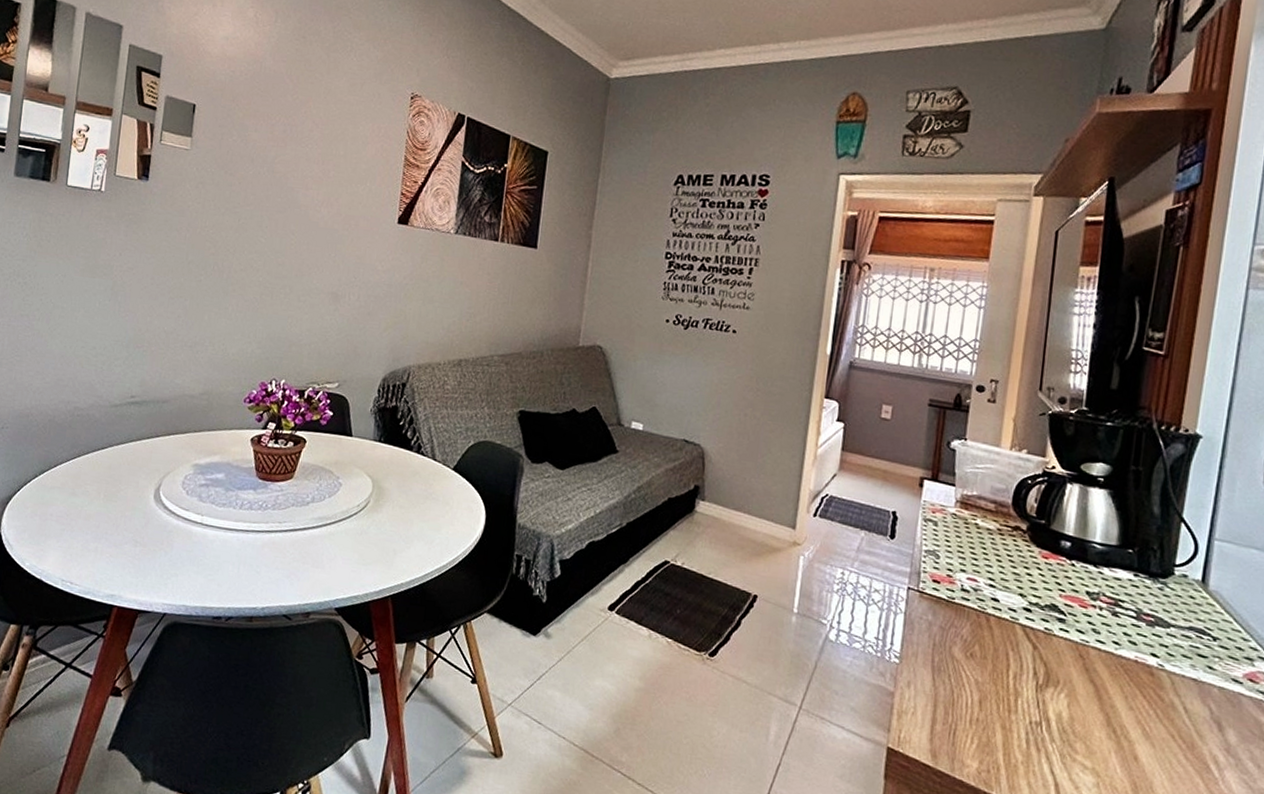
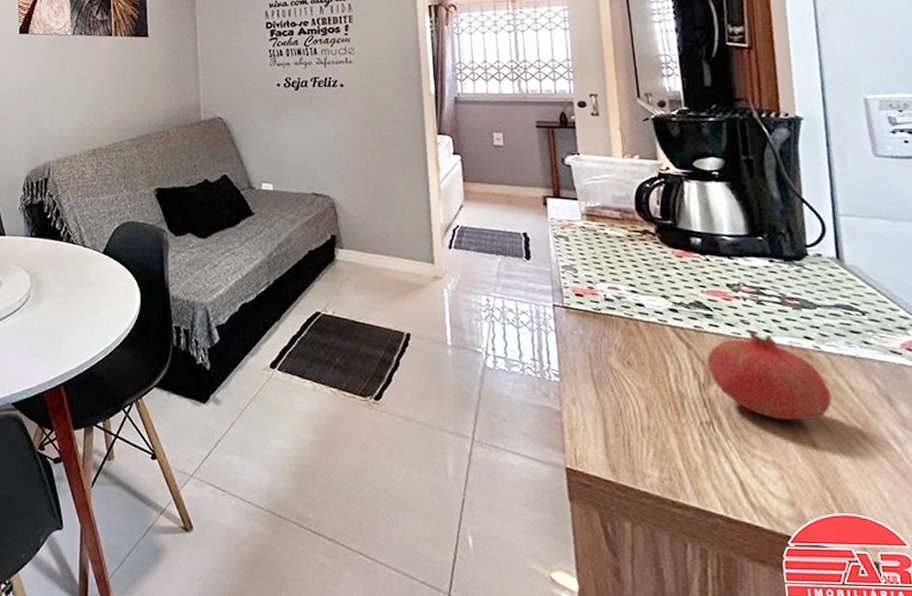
fruit: none [1049,639,1164,734] -> present [706,329,832,421]

